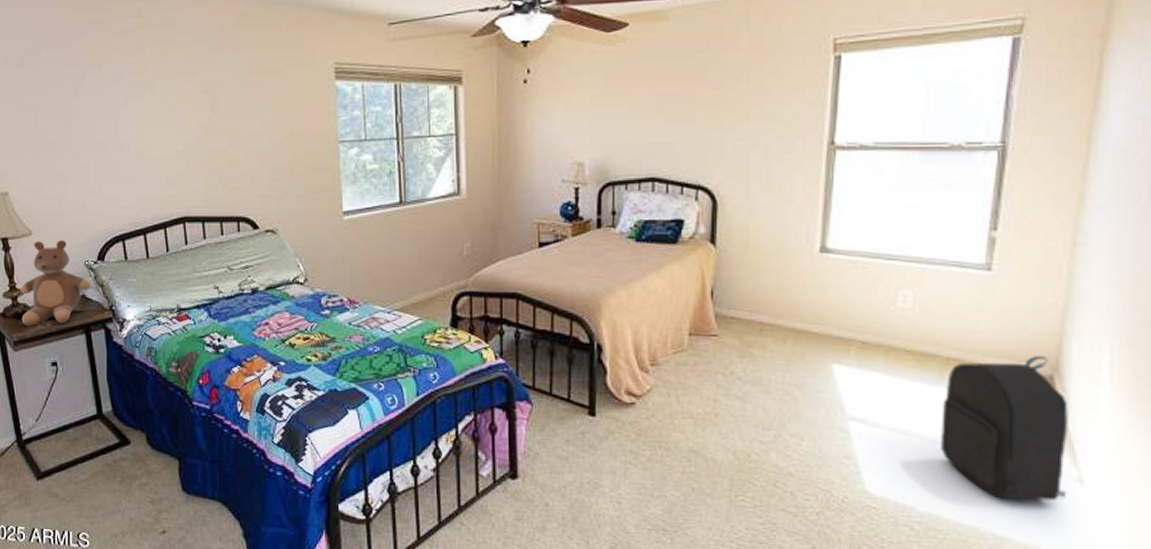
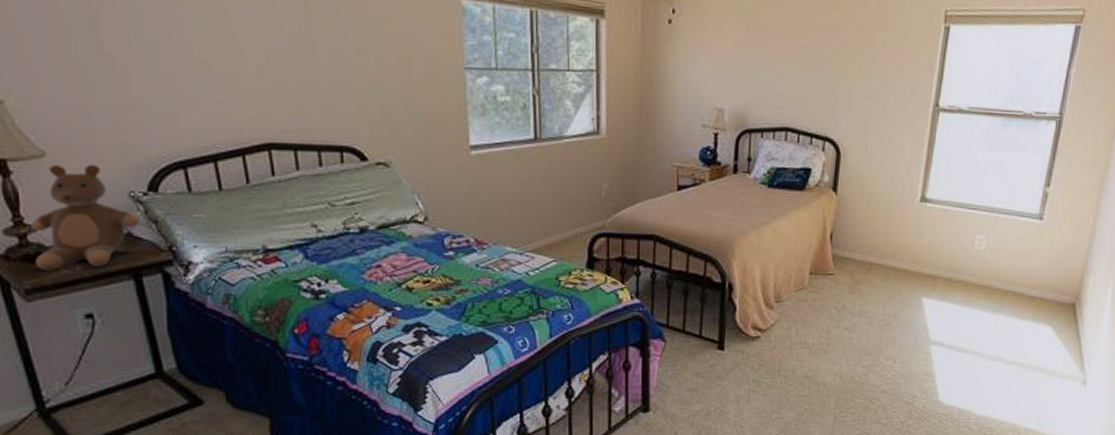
backpack: present [941,355,1069,501] -> none [995,287,1083,401]

